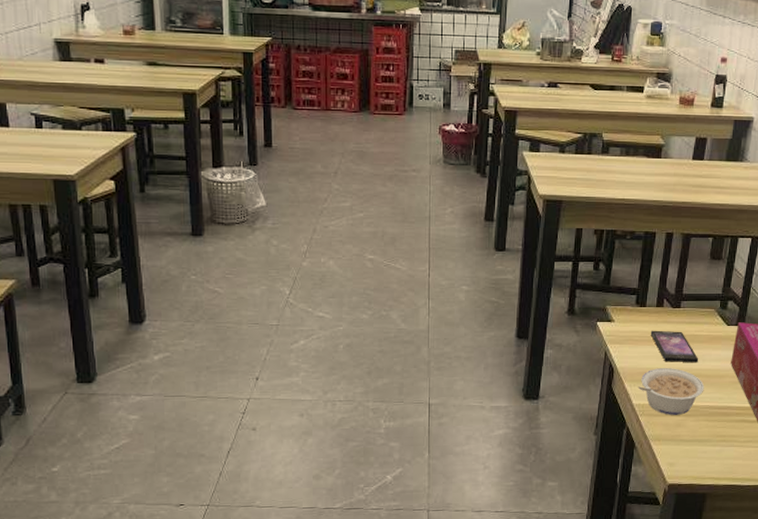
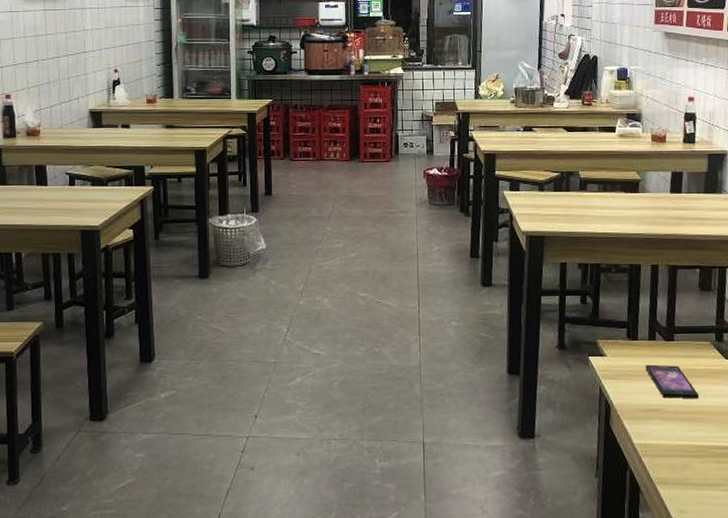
legume: present [637,368,704,415] -> none [637,405,709,456]

